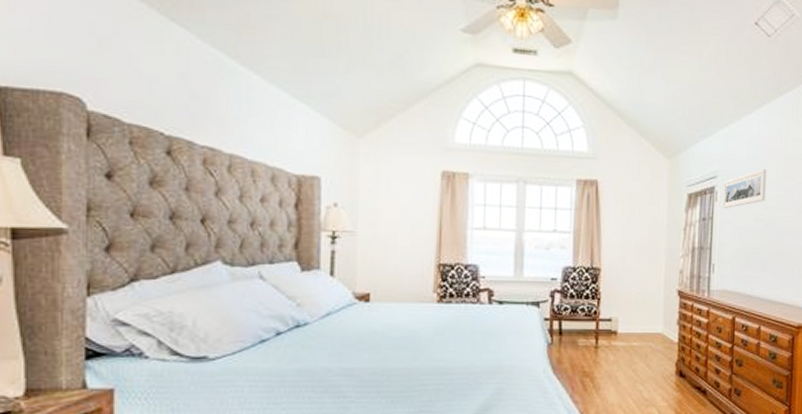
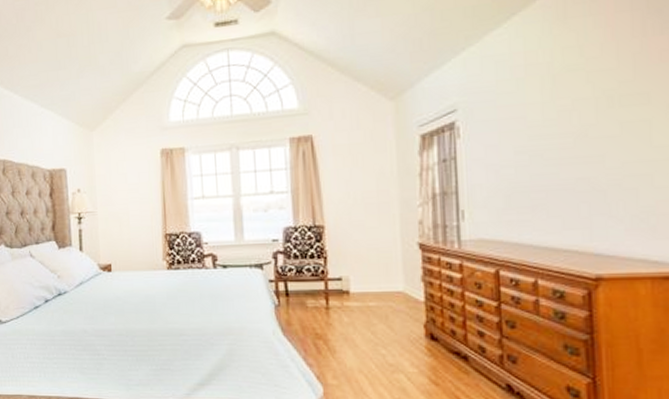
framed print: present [723,168,767,208] -> none [466,90,529,145]

